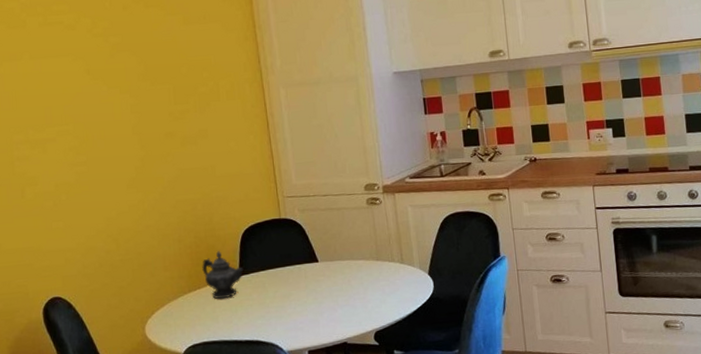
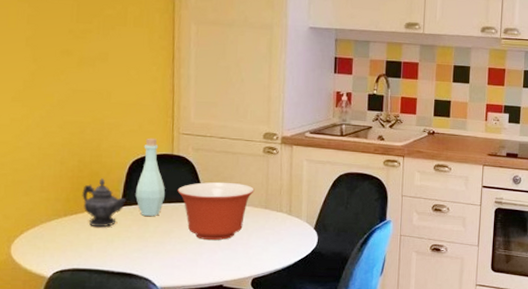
bottle: none [251,205,279,282] -> present [135,138,165,216]
mixing bowl: none [290,238,364,299] -> present [177,181,255,240]

